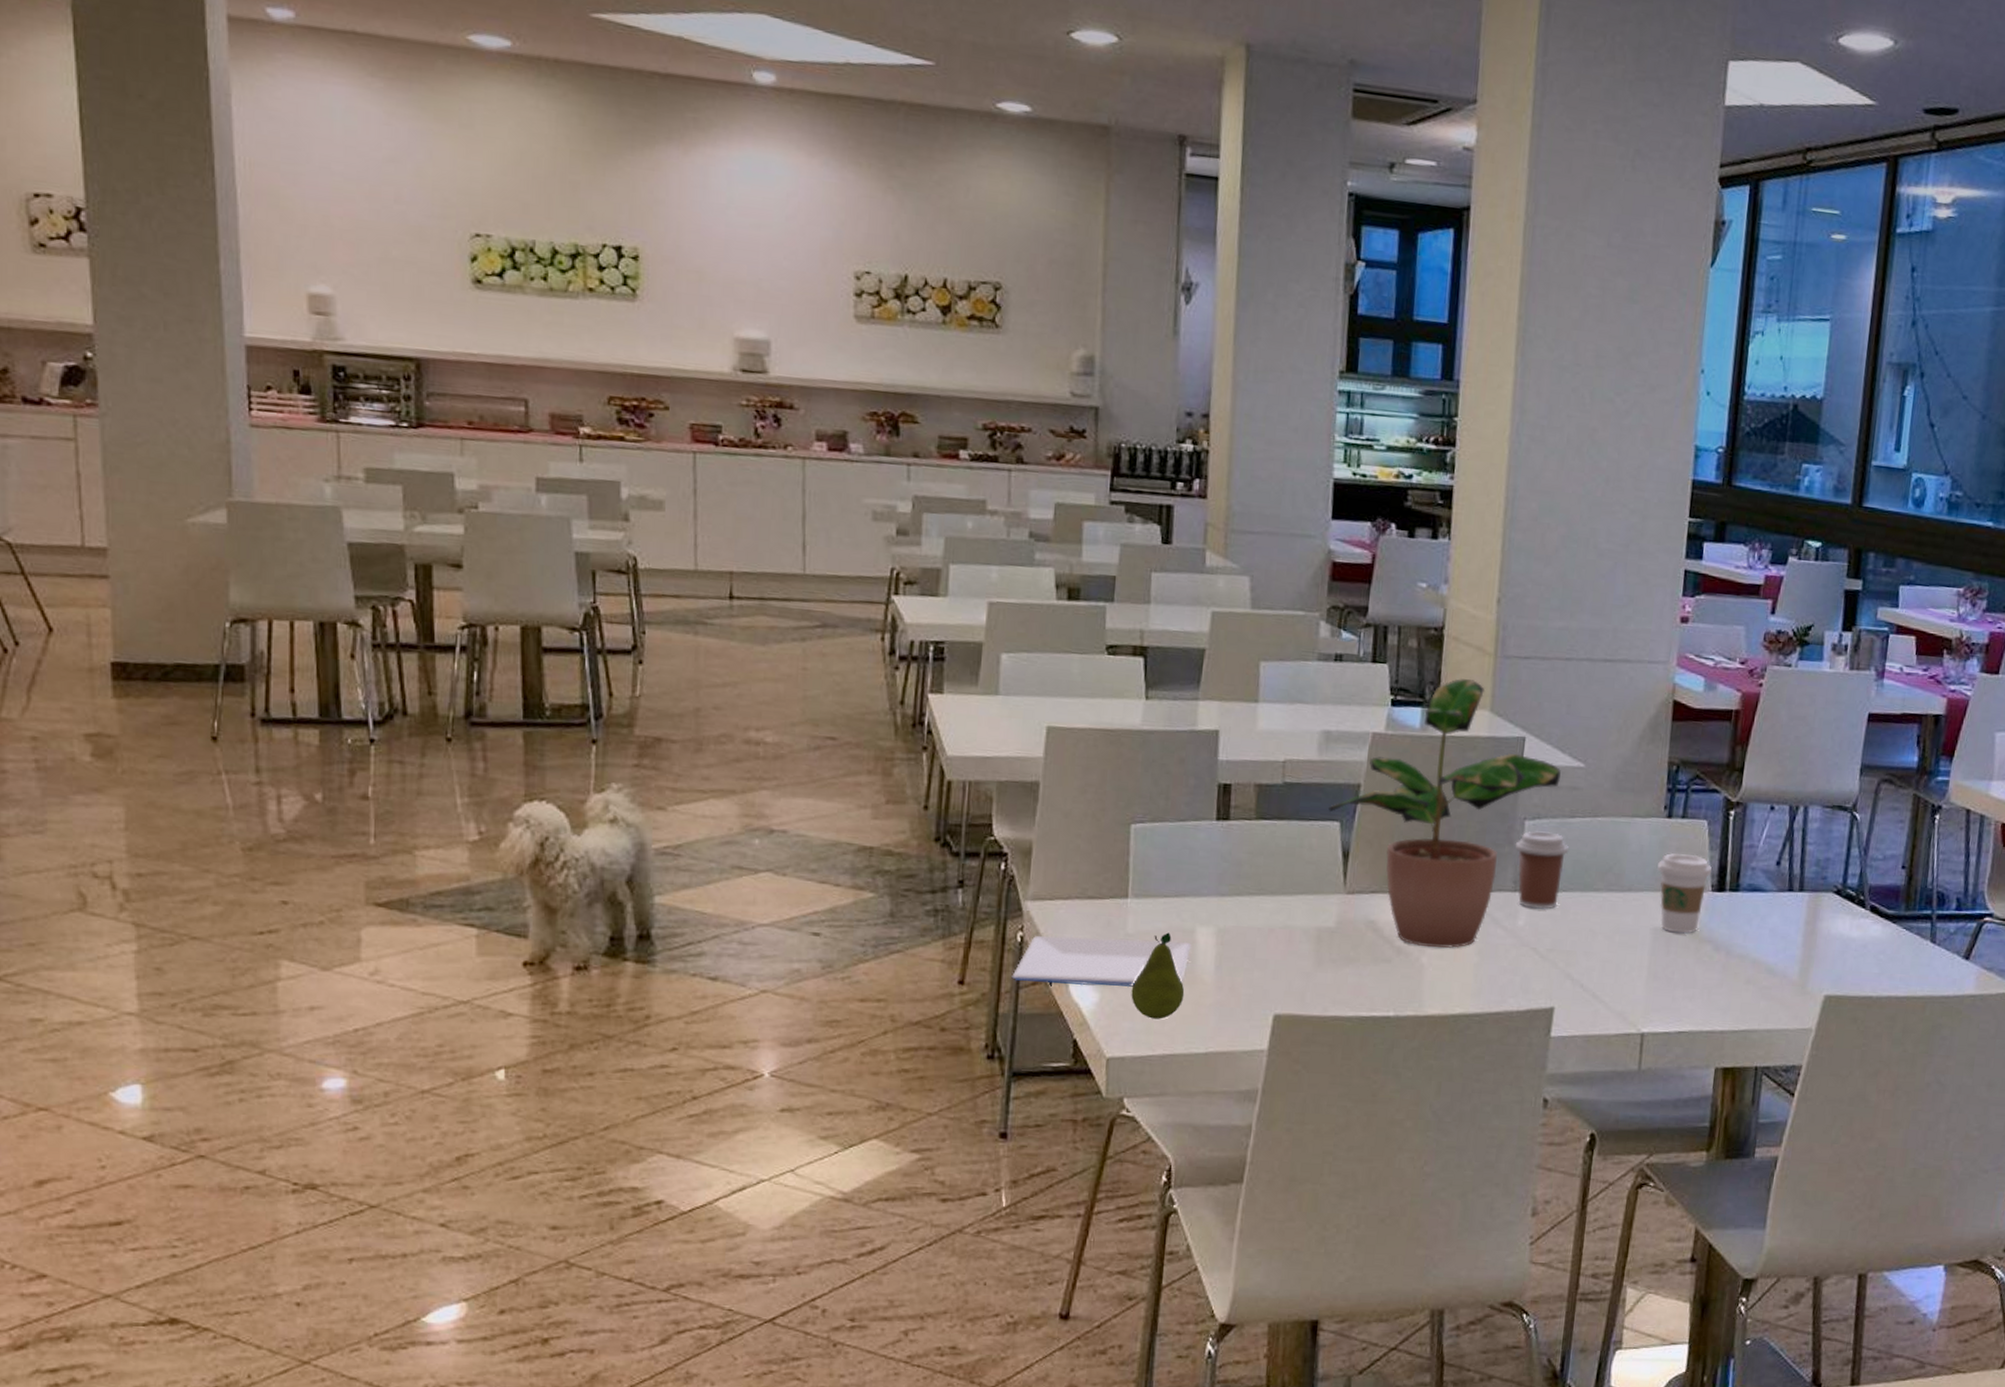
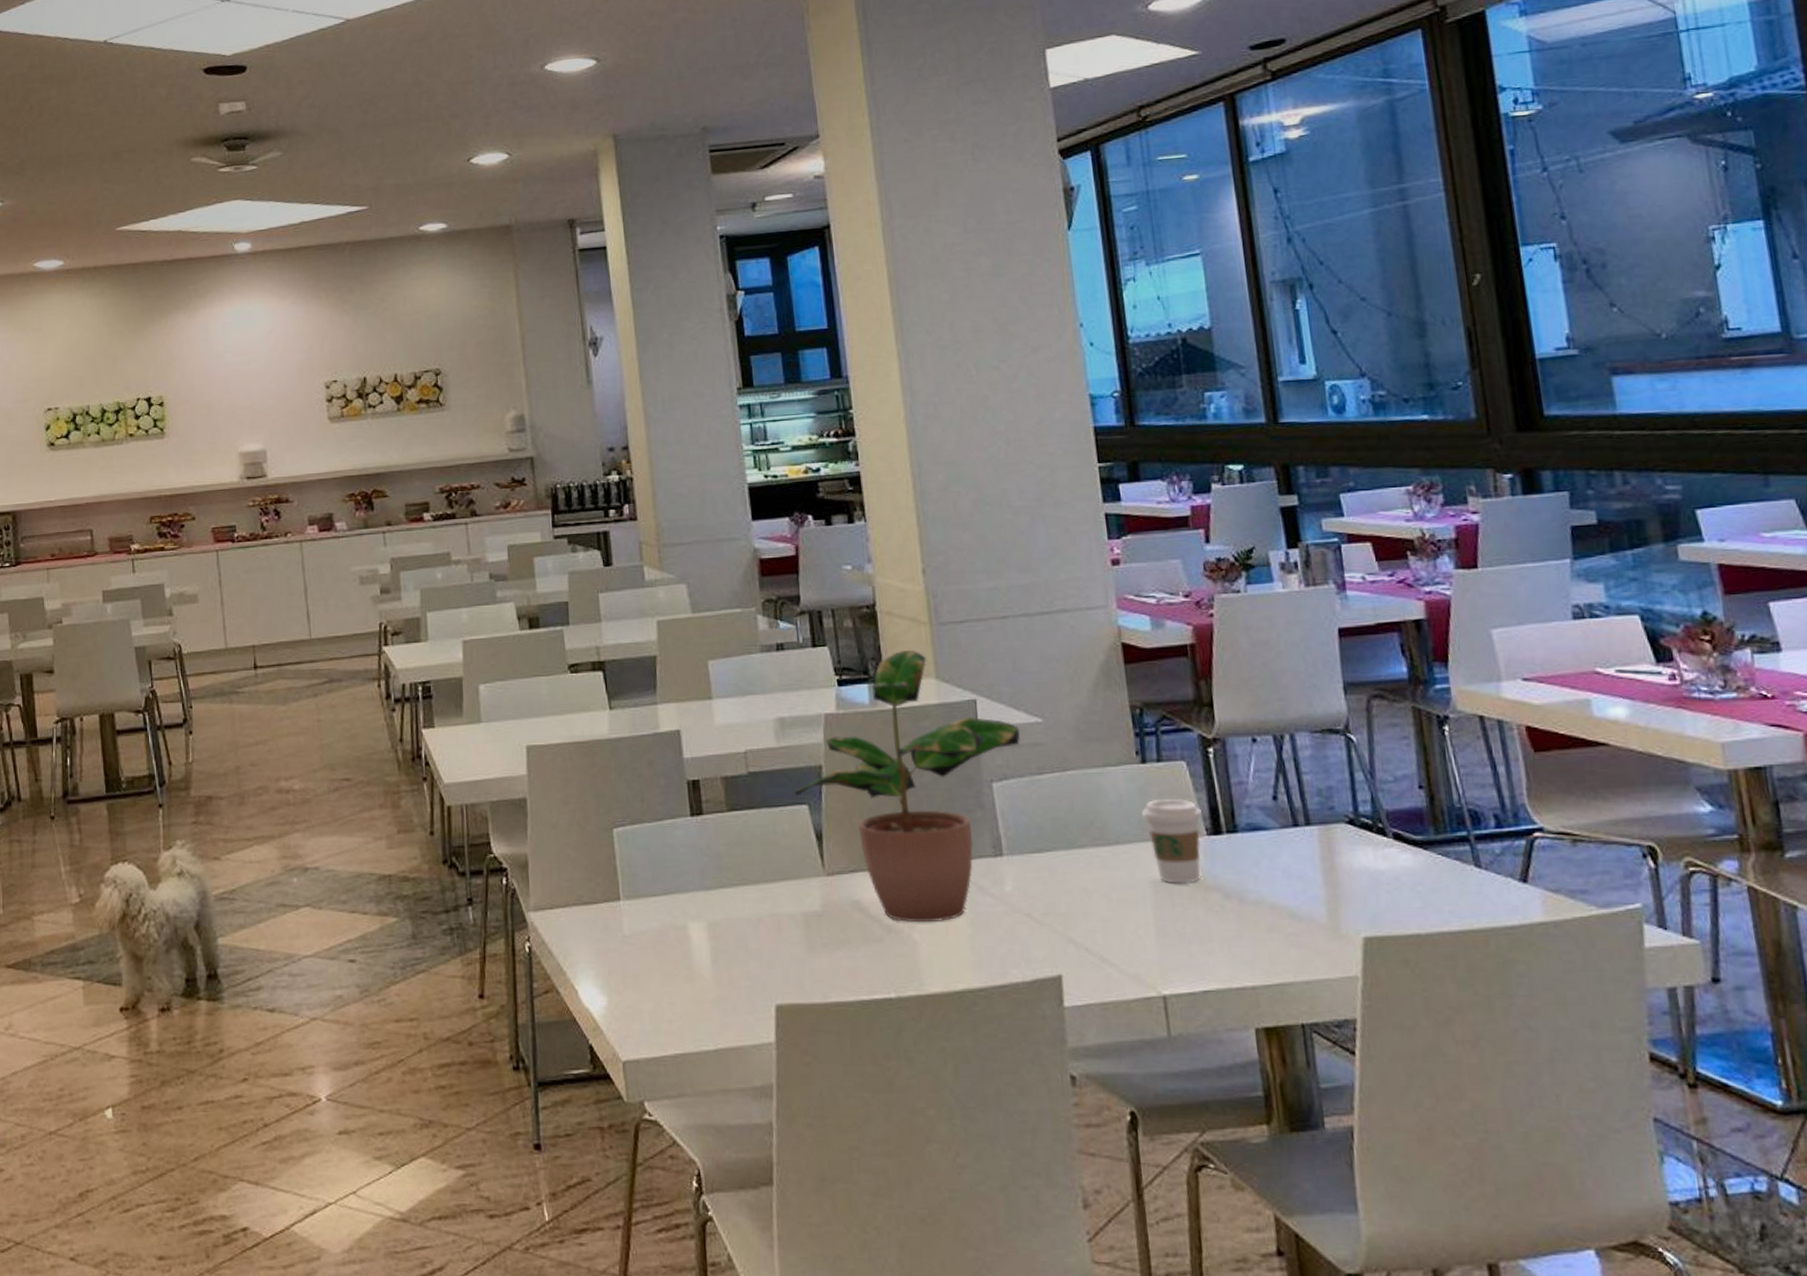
plate: present [1011,935,1192,988] -> none [525,938,687,991]
fruit: present [1131,932,1185,1019] -> none [636,931,687,1019]
coffee cup: present [1515,831,1569,909] -> none [986,792,1045,872]

